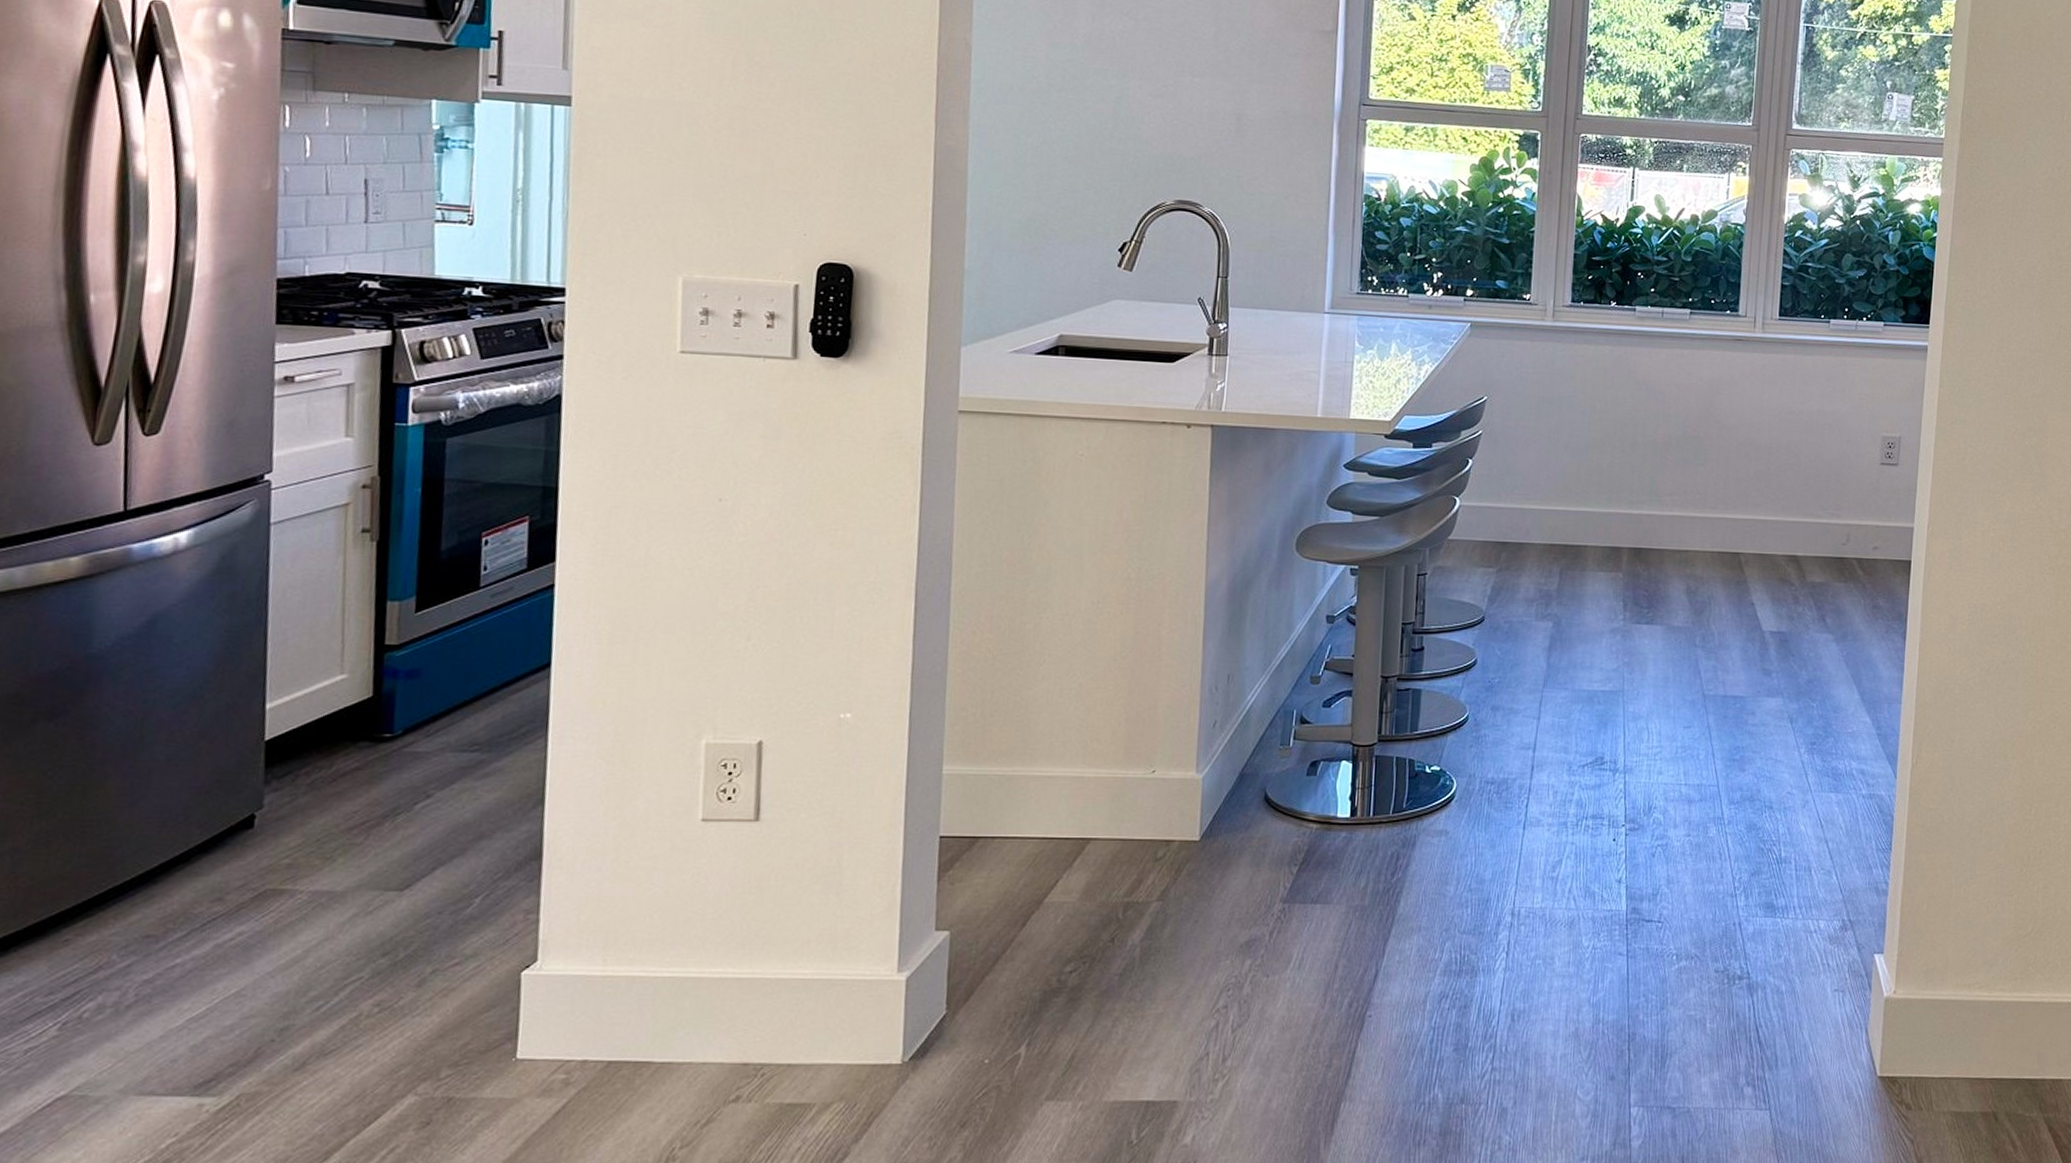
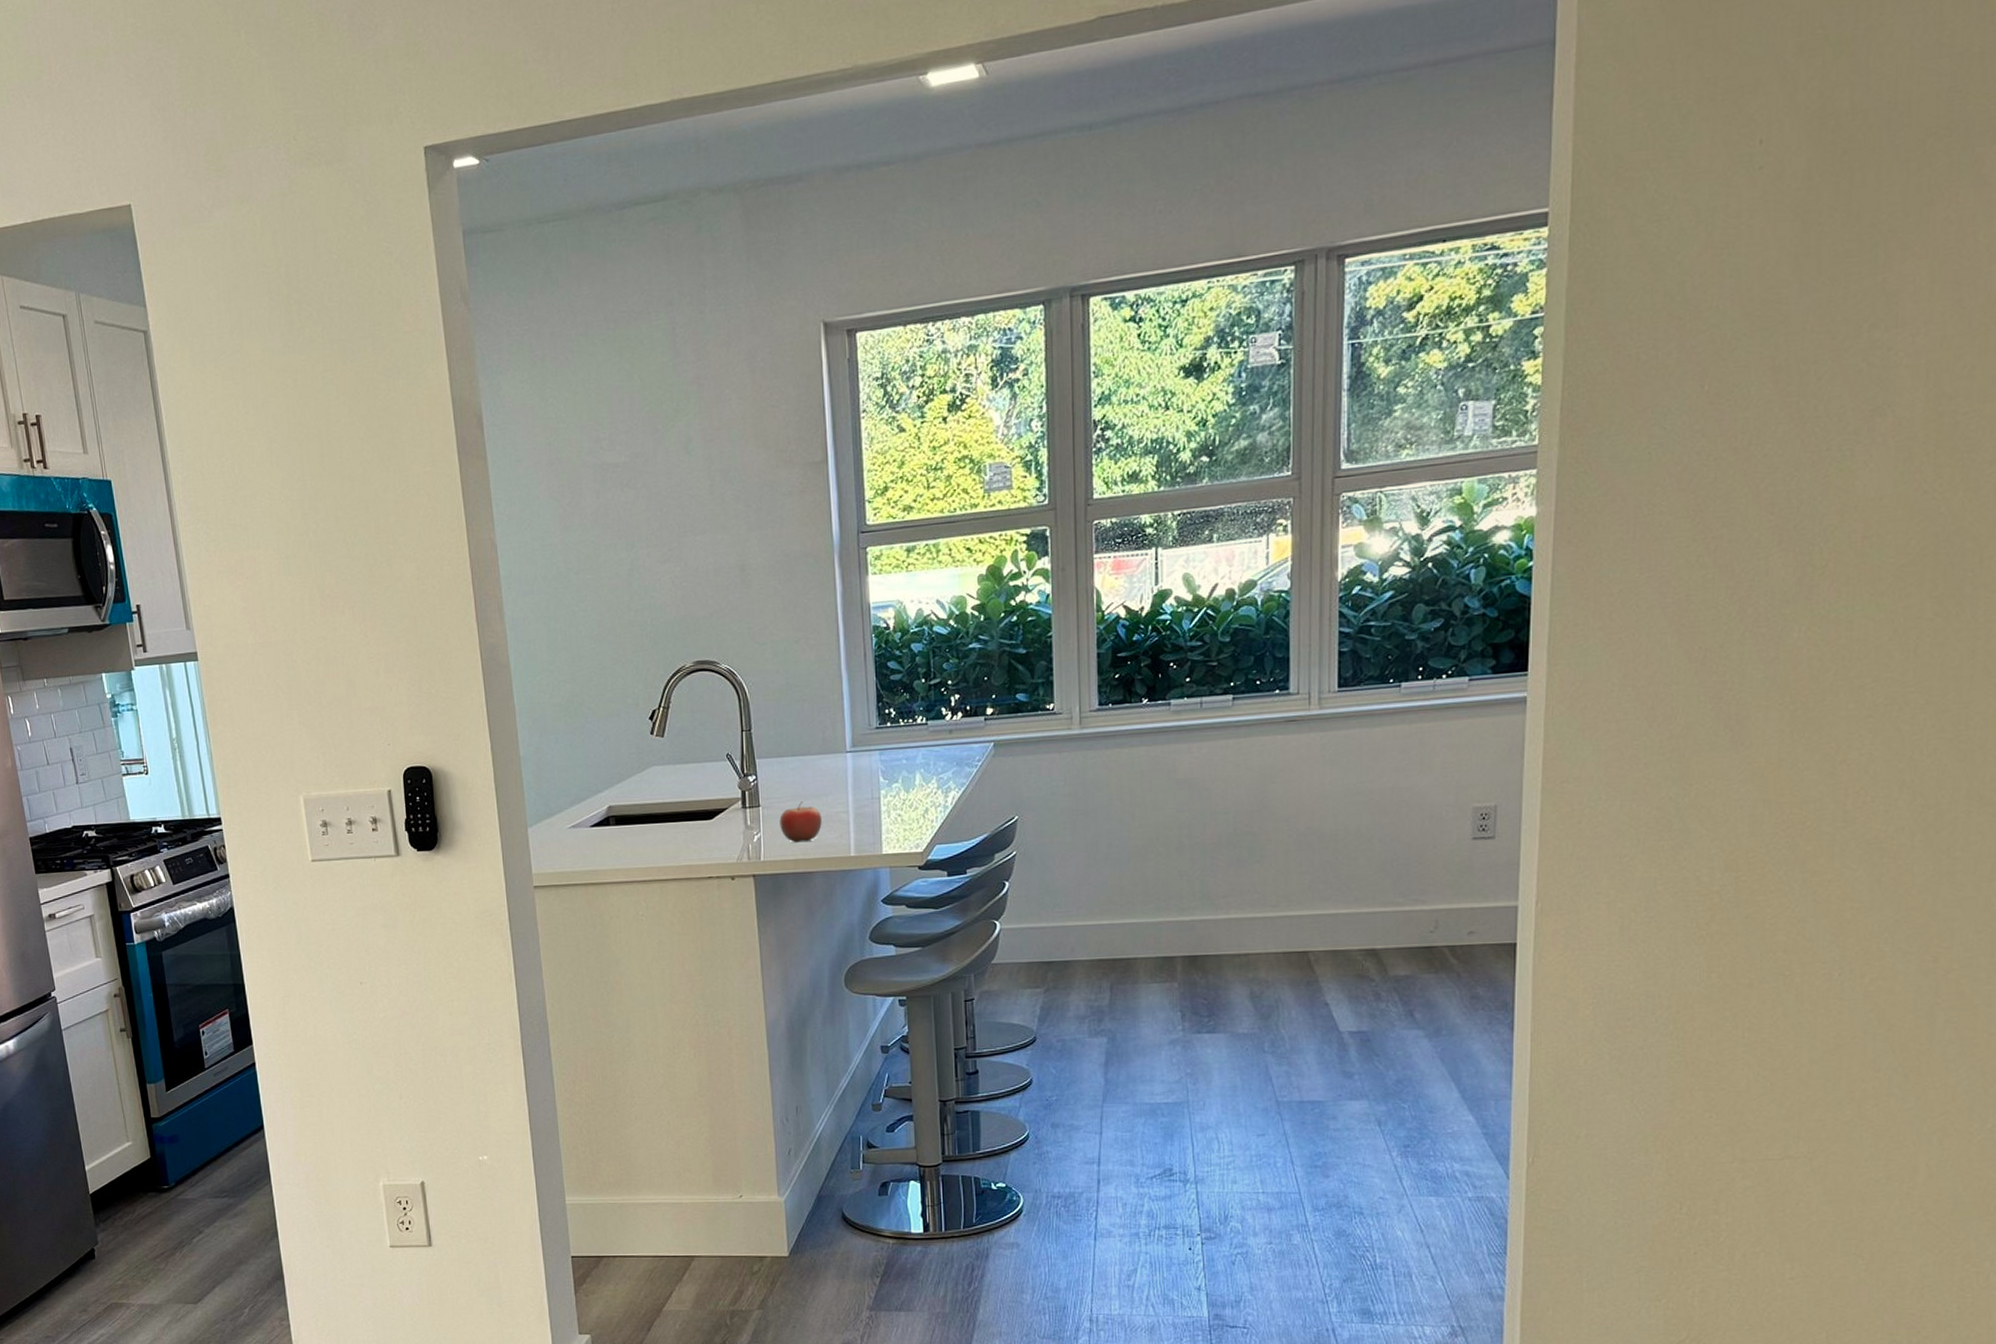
fruit: none [1246,356,1291,398] -> present [779,801,822,843]

